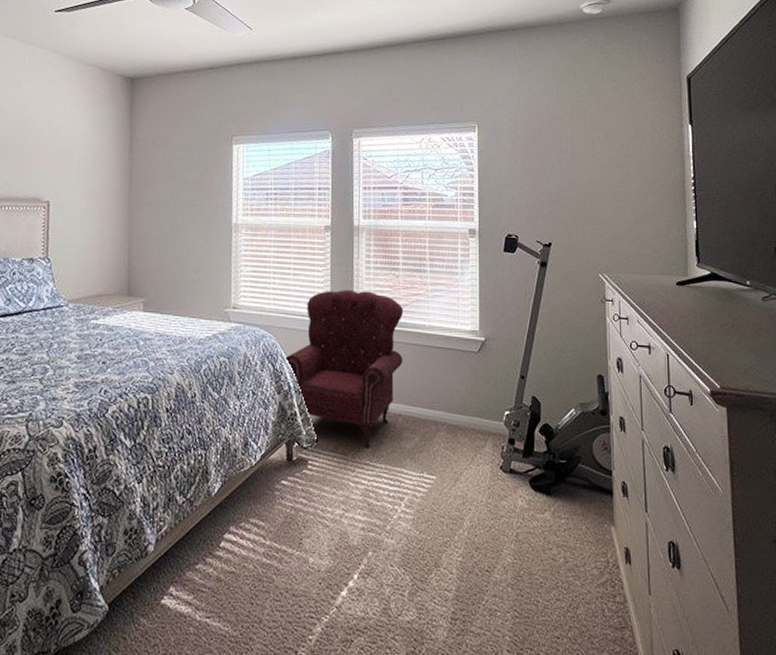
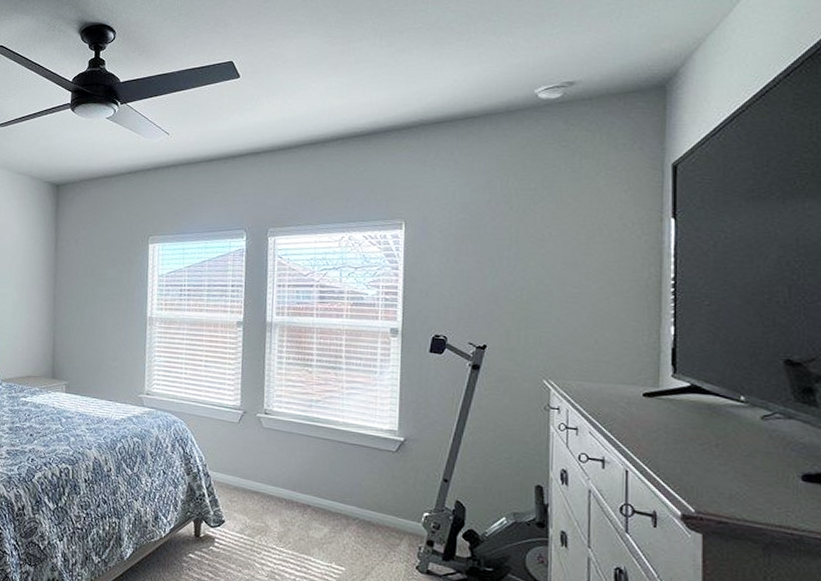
armchair: present [283,289,403,448] -> none [193,382,315,534]

